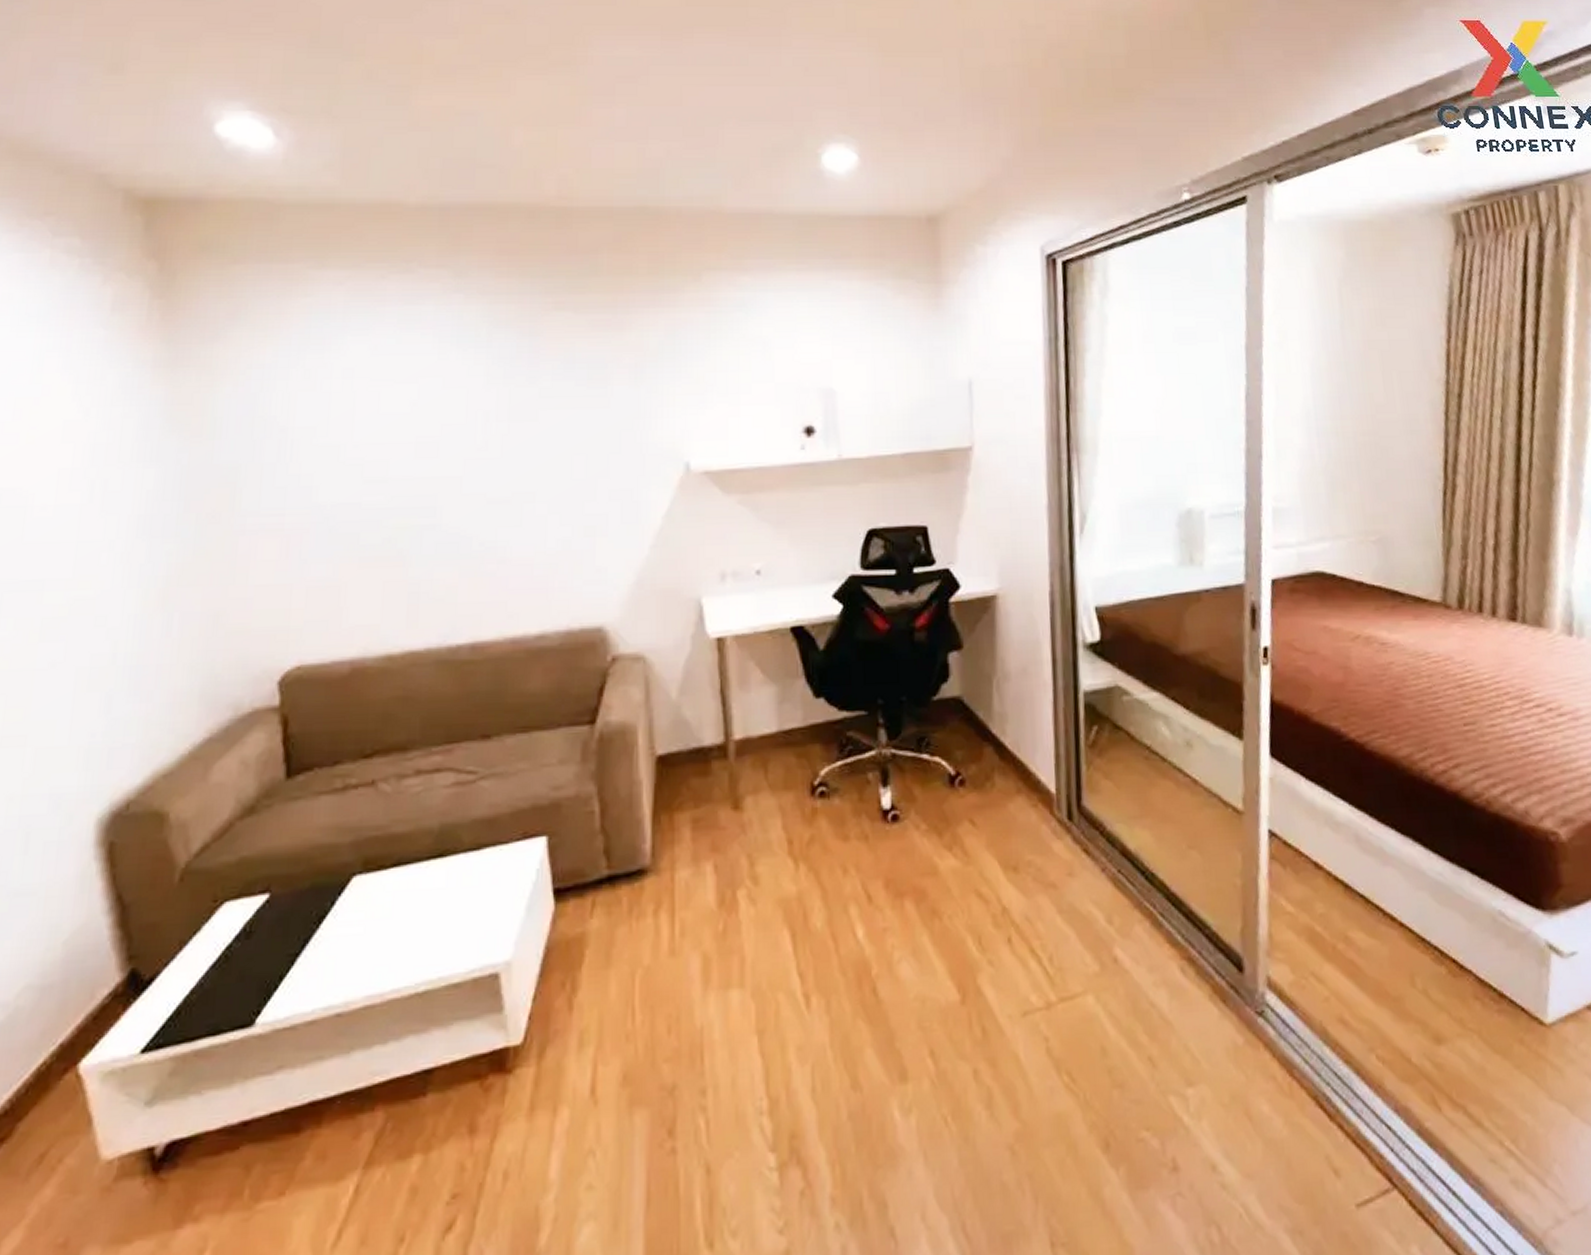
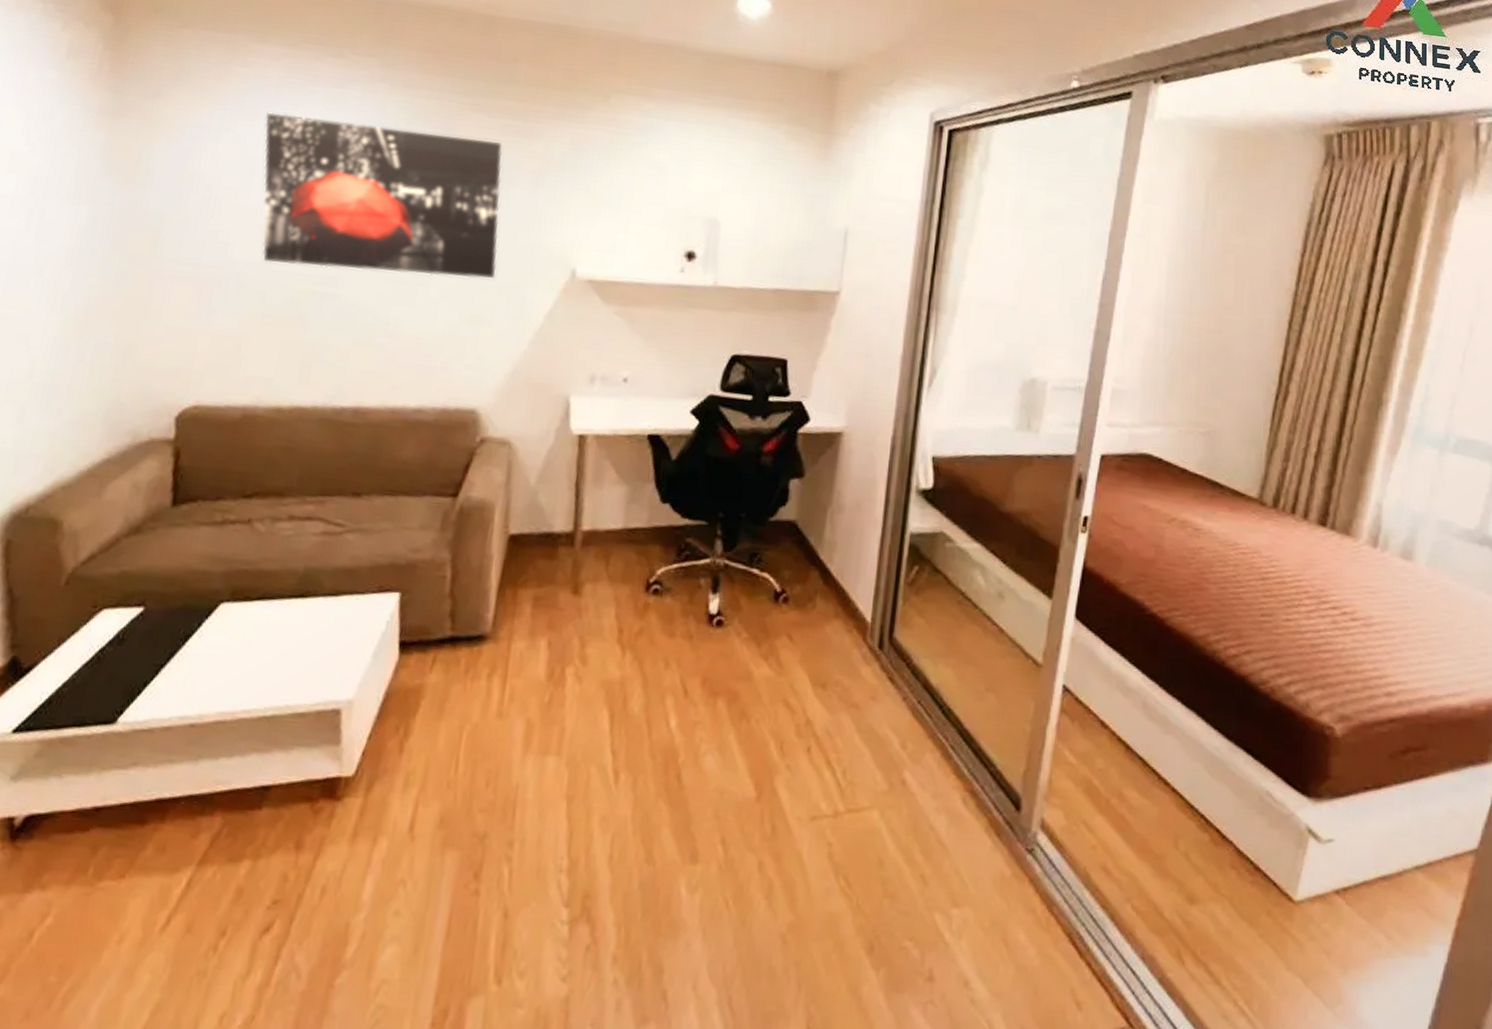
wall art: none [334,338,605,501] -> present [262,113,503,278]

